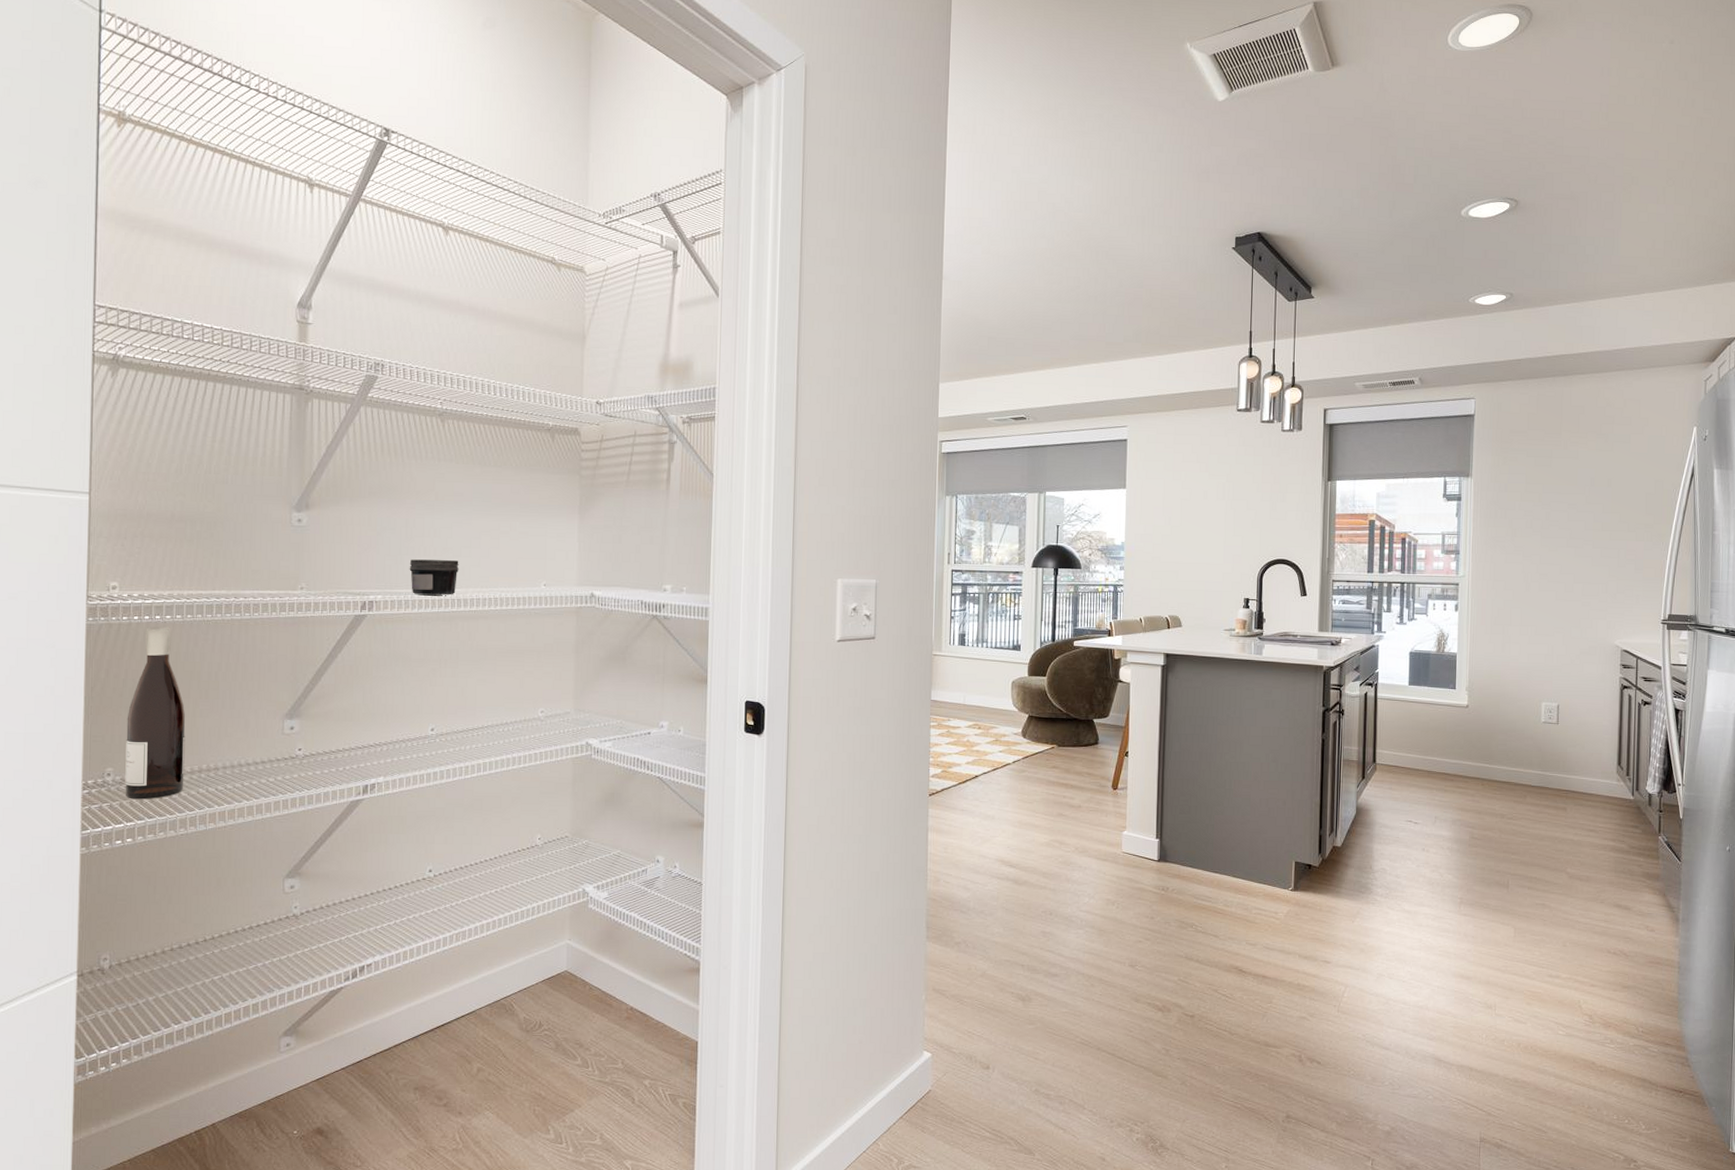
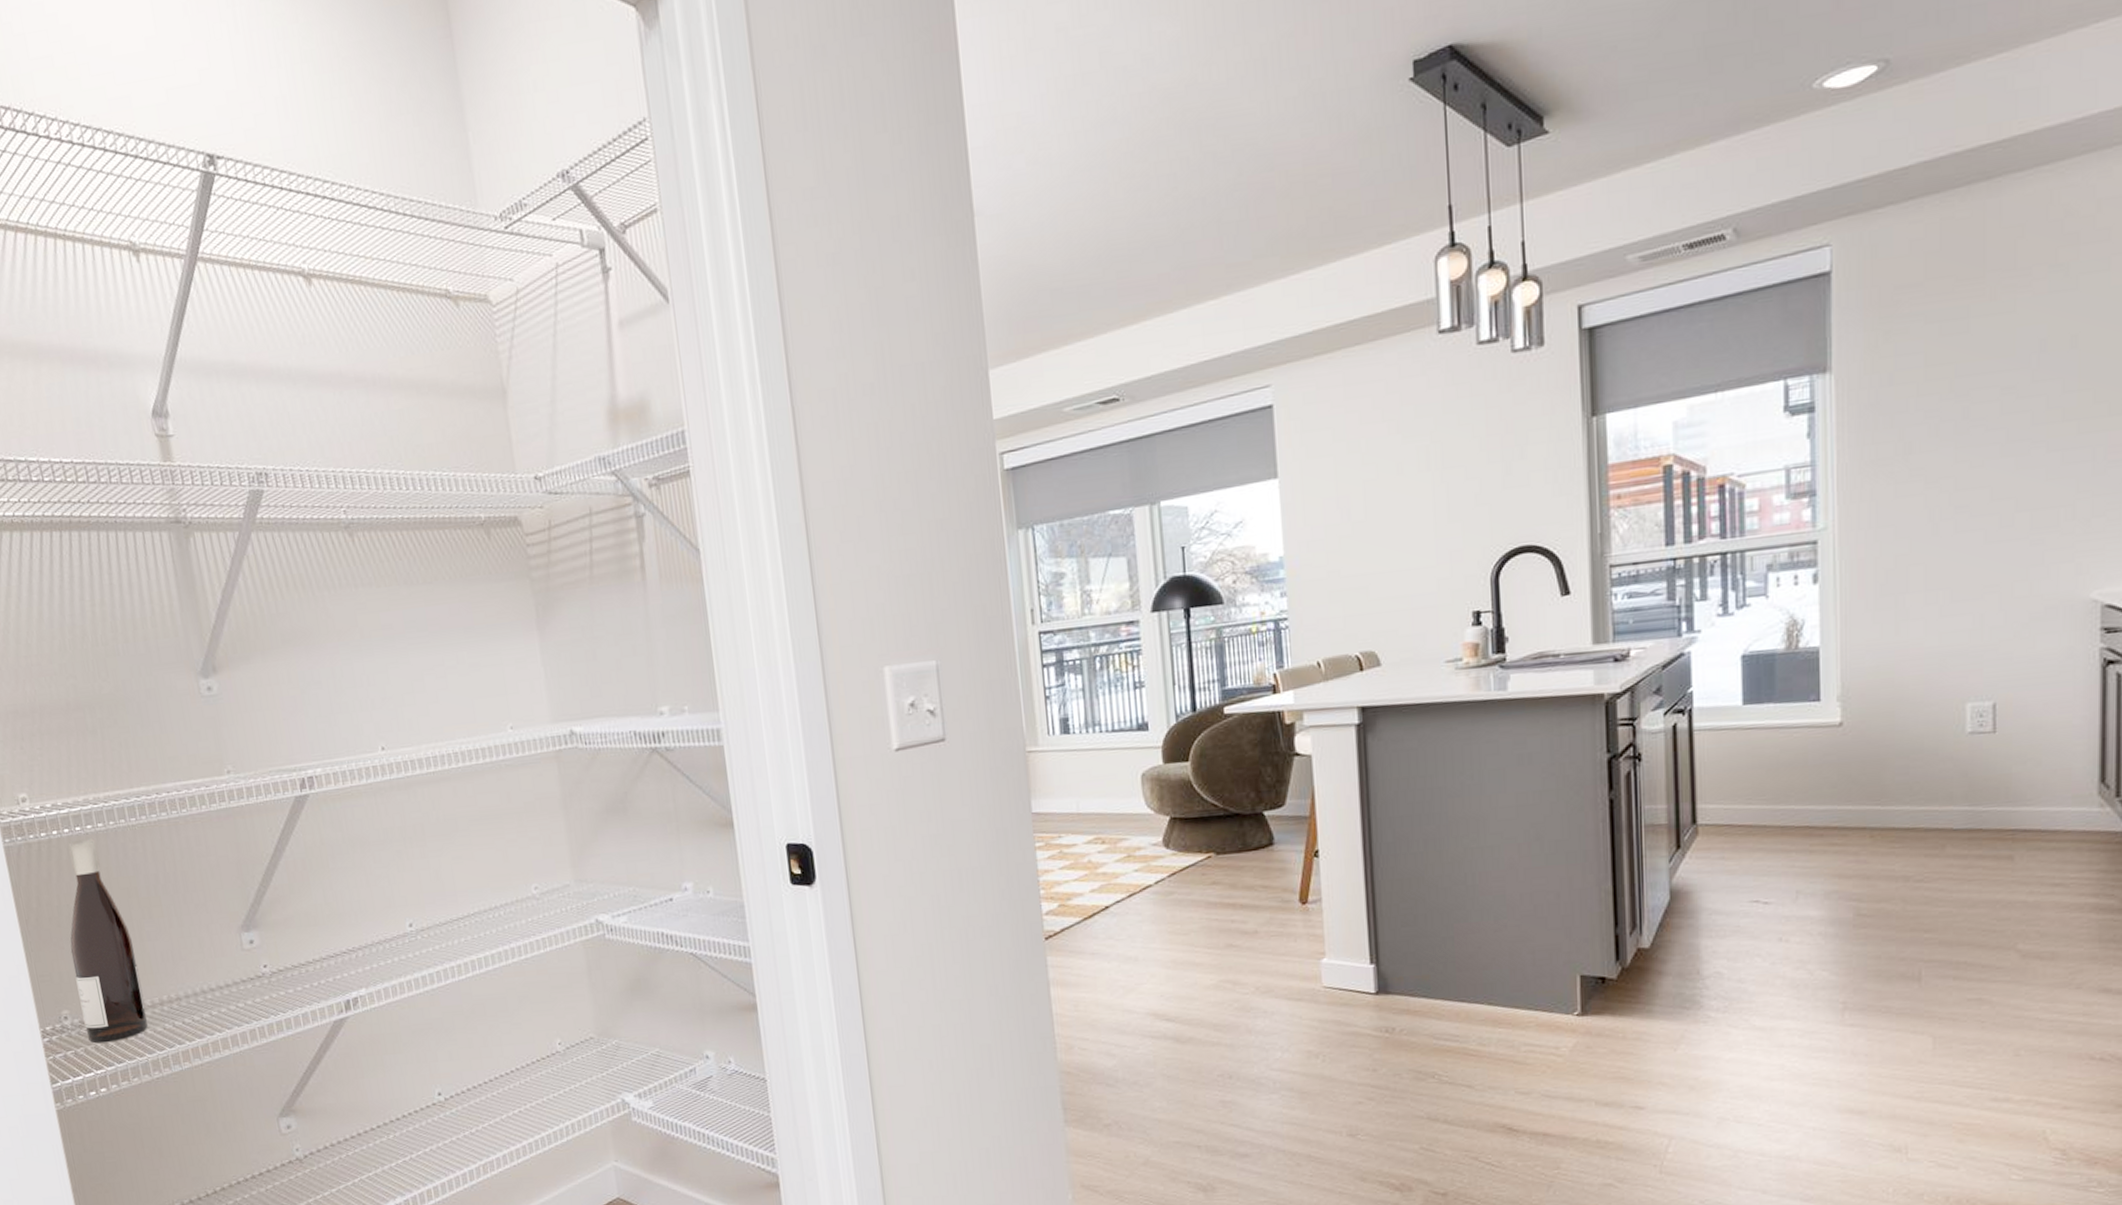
jar: present [409,559,459,595] -> none [345,712,407,761]

